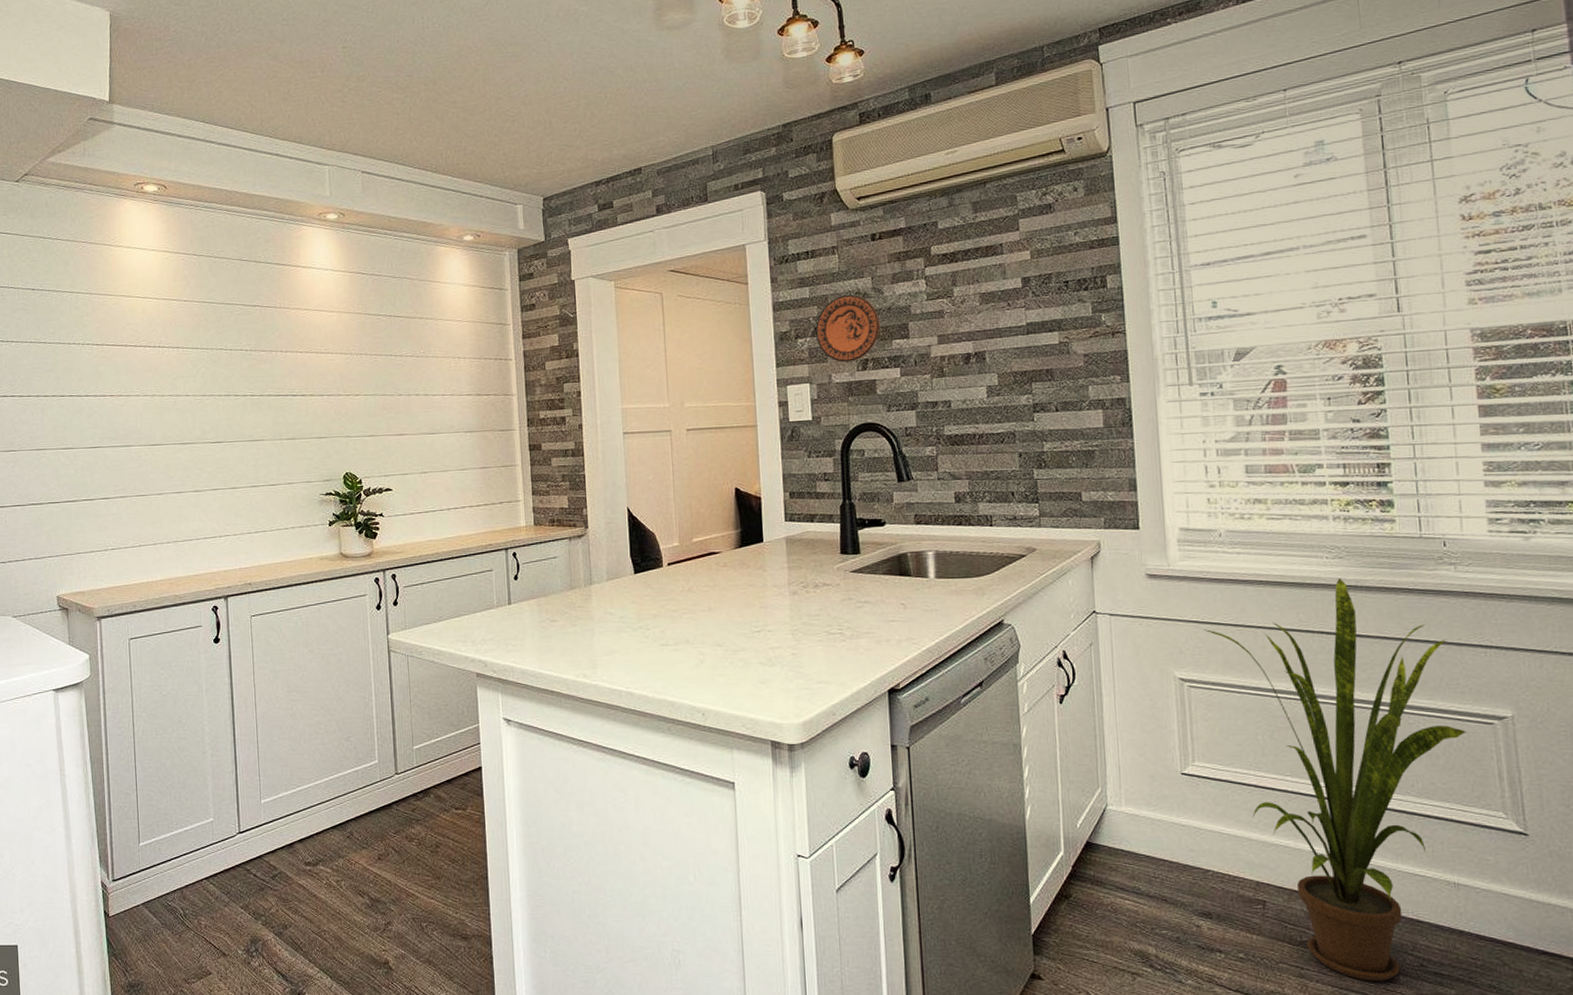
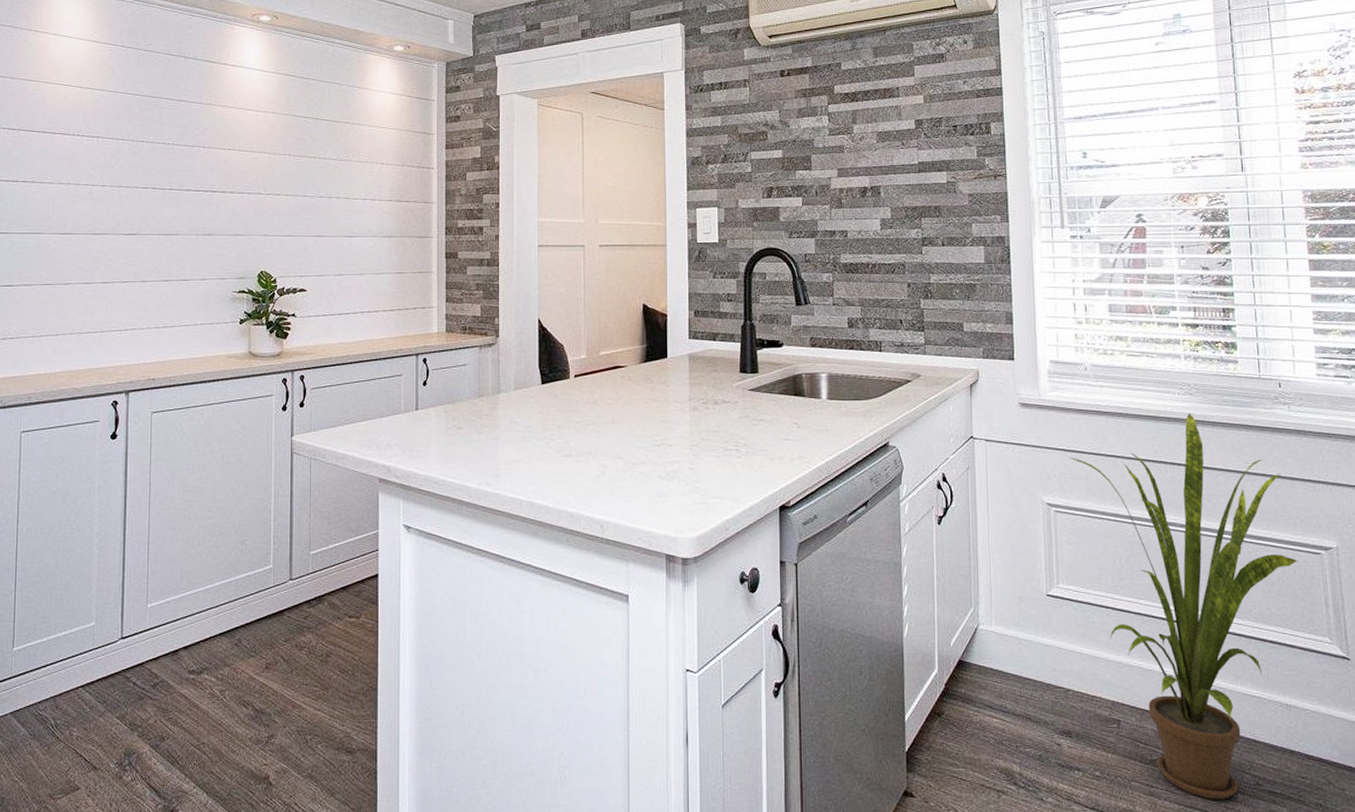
decorative plate: present [816,294,880,362] -> none [726,125,785,189]

